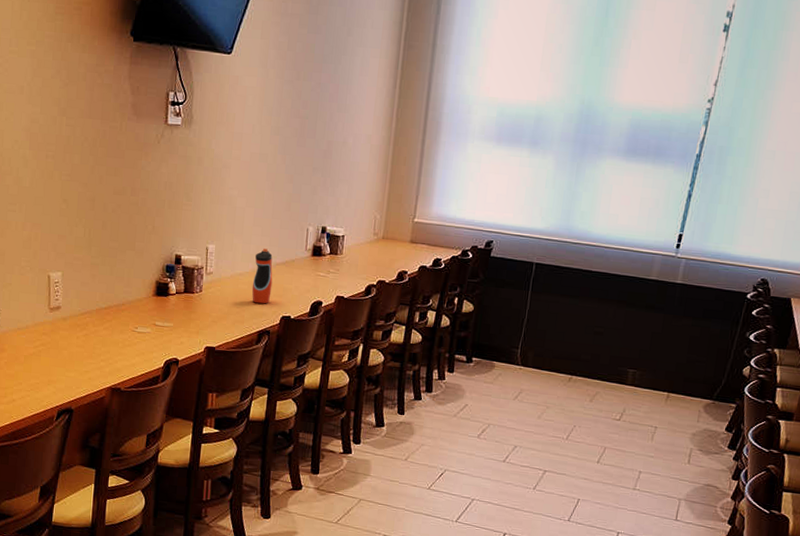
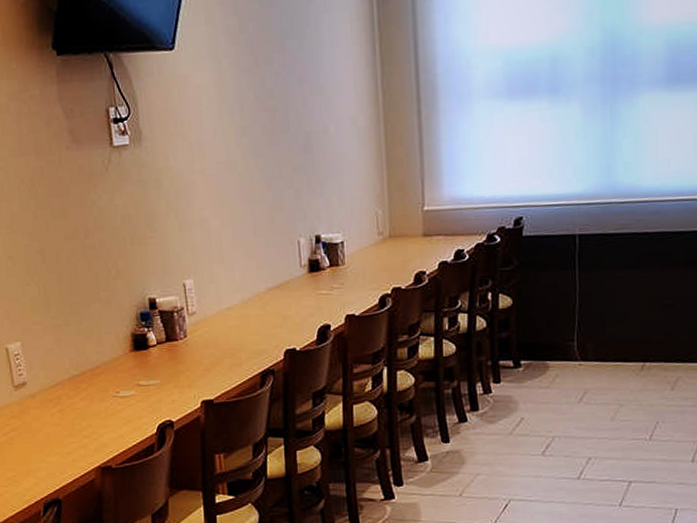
water bottle: present [251,248,273,304] -> none [242,273,269,340]

